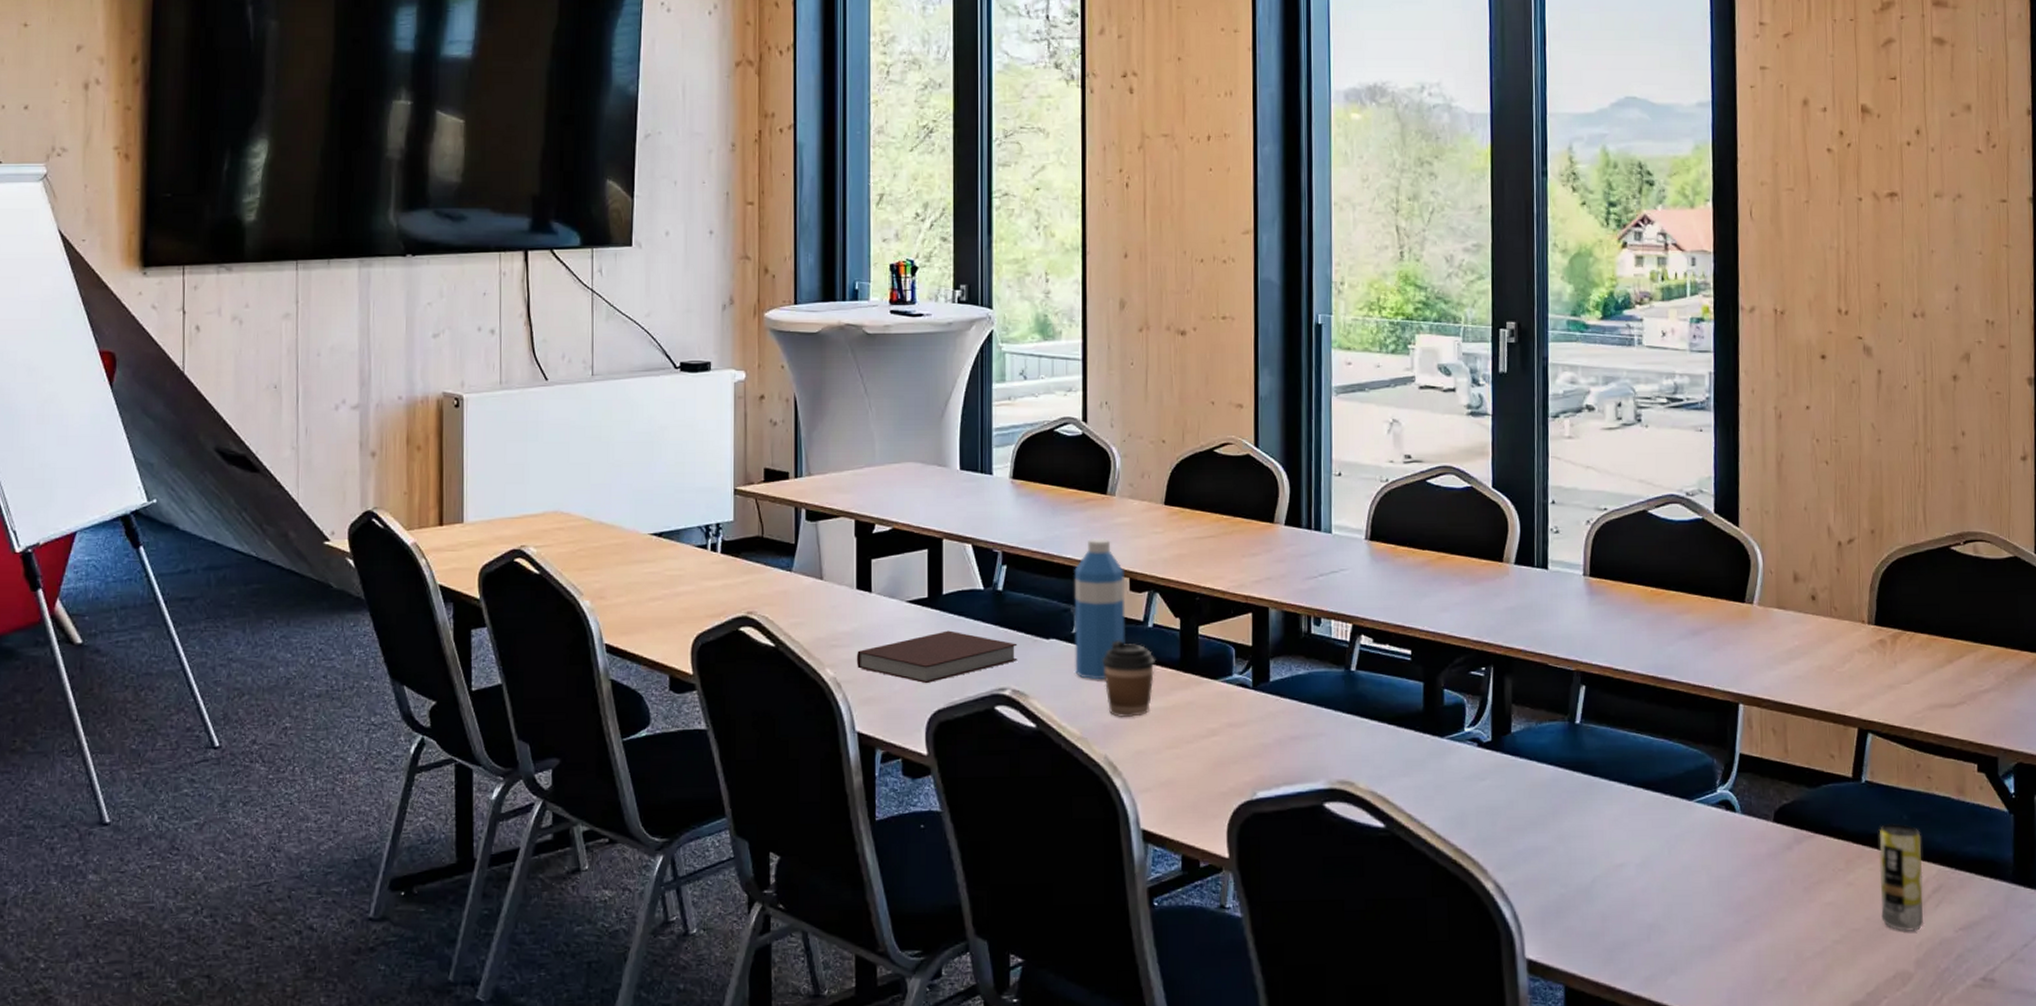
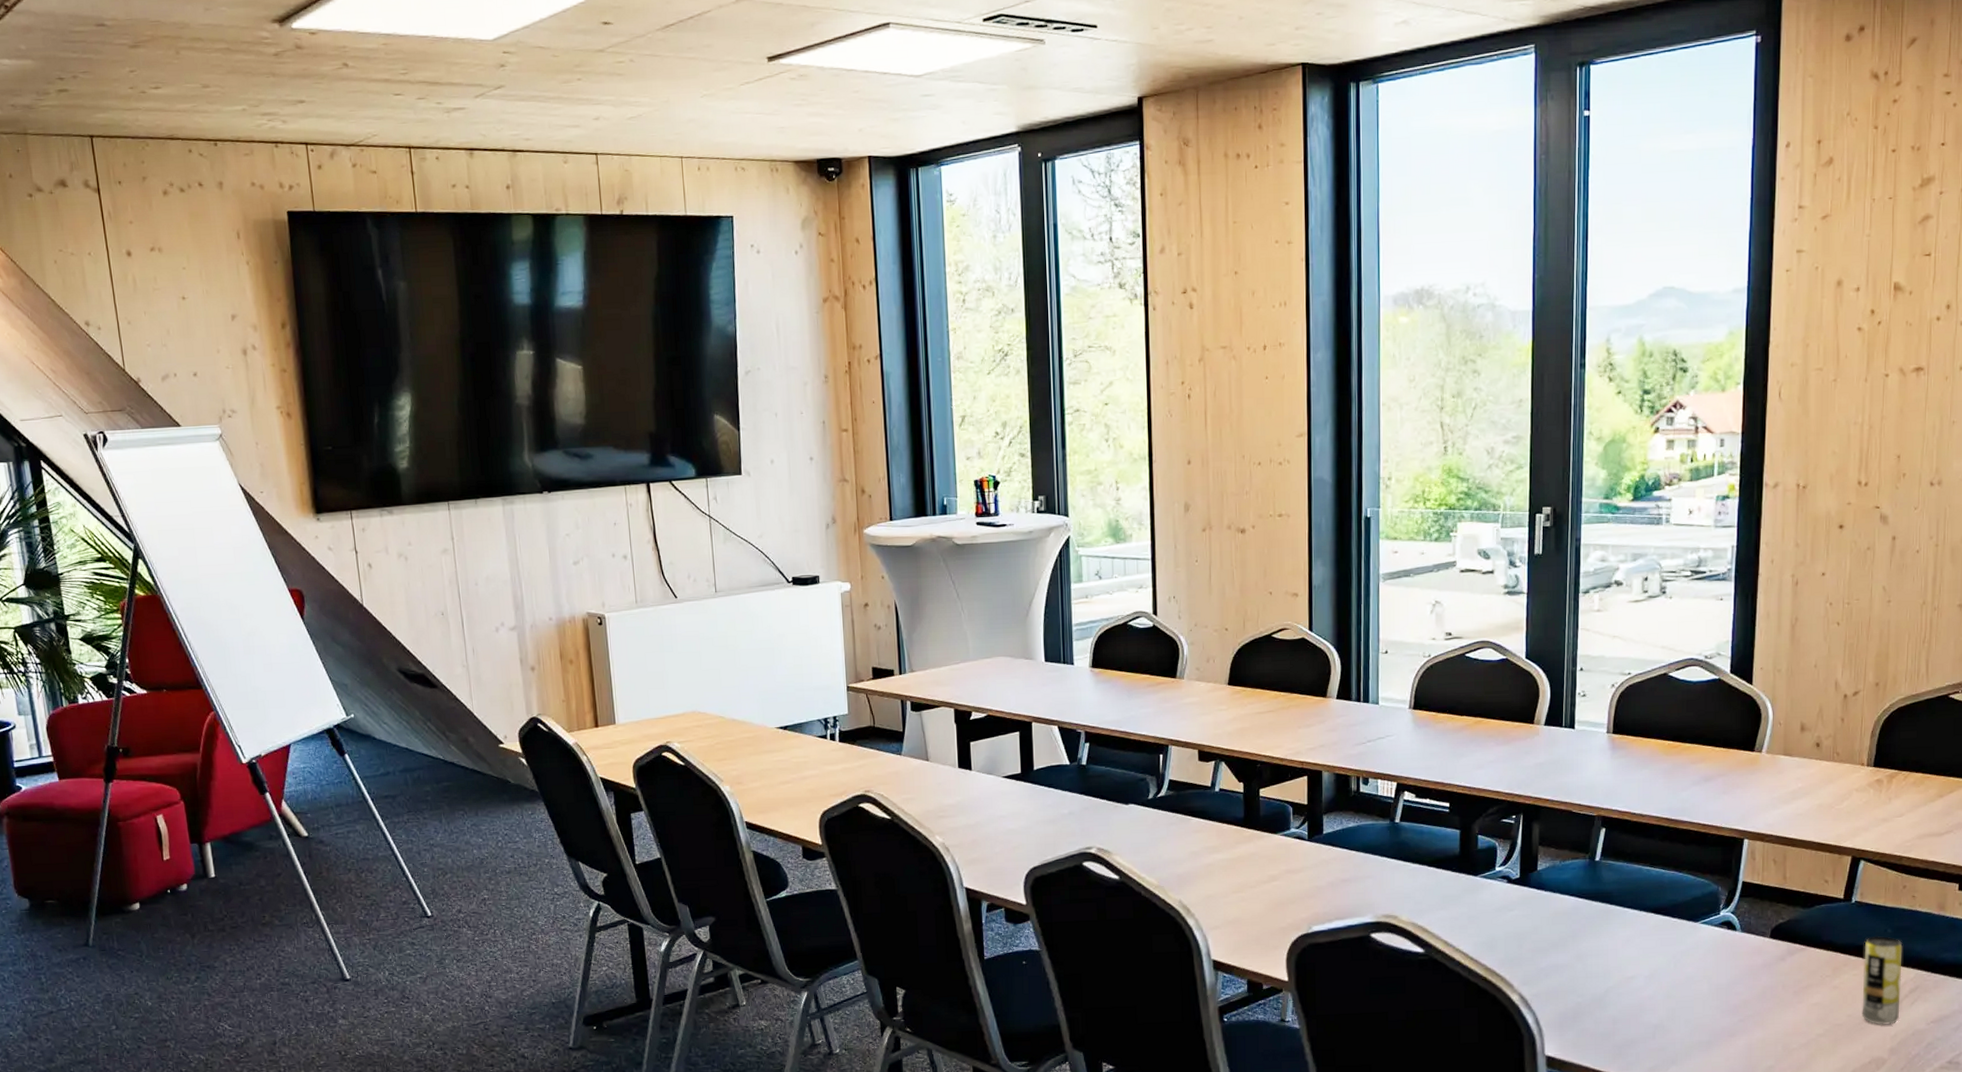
notebook: present [856,630,1018,684] -> none [961,800,1101,846]
water bottle: present [1074,537,1125,680] -> none [1149,716,1195,838]
coffee cup: present [1102,640,1155,717] -> none [1175,803,1222,868]

